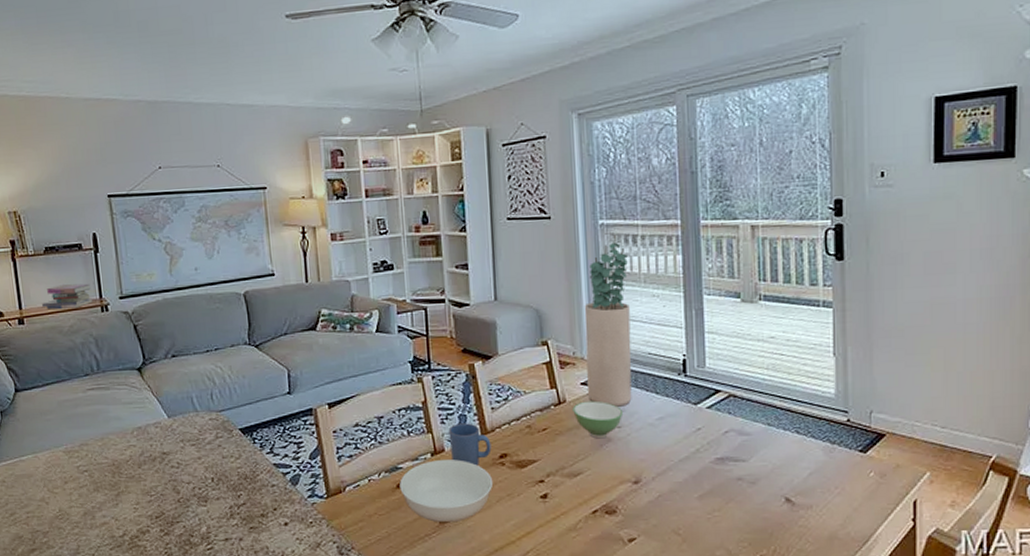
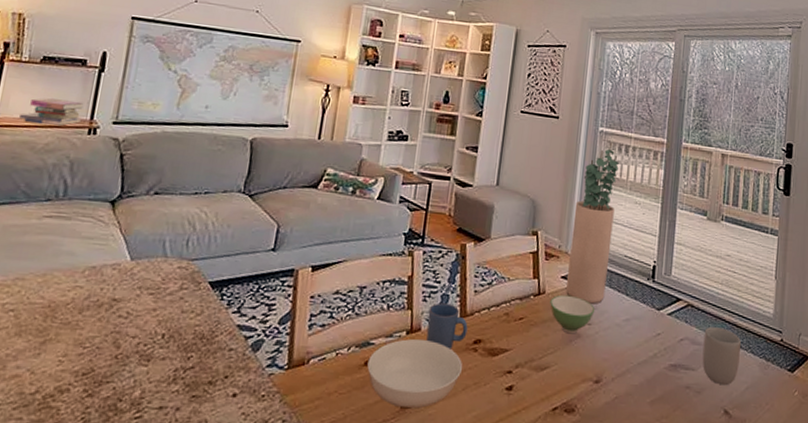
cup: none [752,415,799,474] -> present [702,327,742,386]

